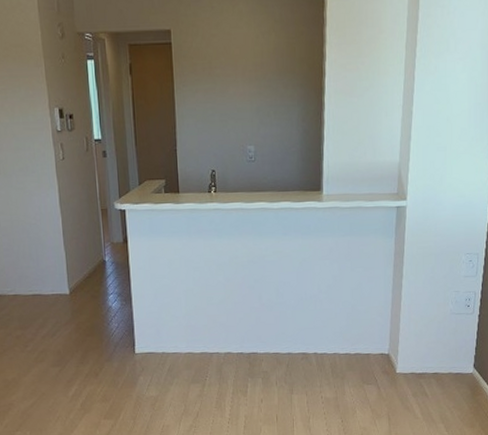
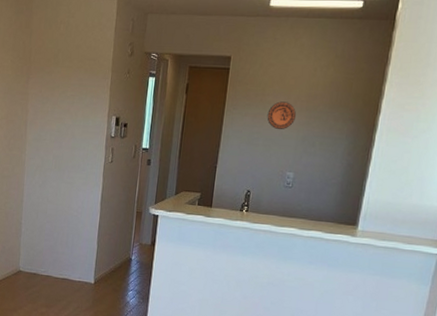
decorative plate: none [218,73,247,104] -> present [267,101,297,130]

